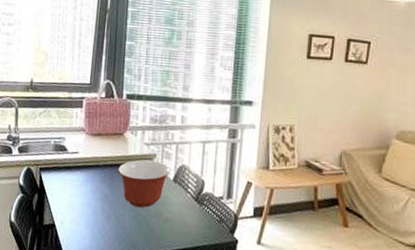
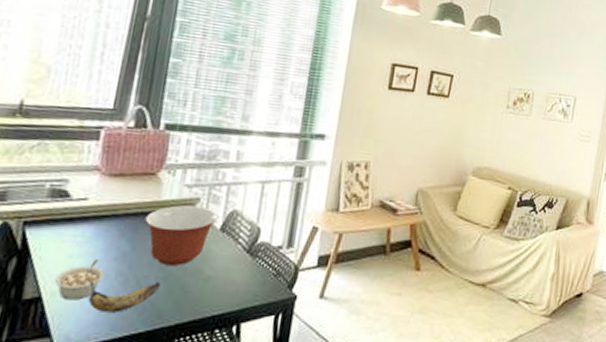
legume: none [62,199,95,229] -> present [54,259,106,301]
banana: none [84,214,133,240] -> present [88,280,161,312]

